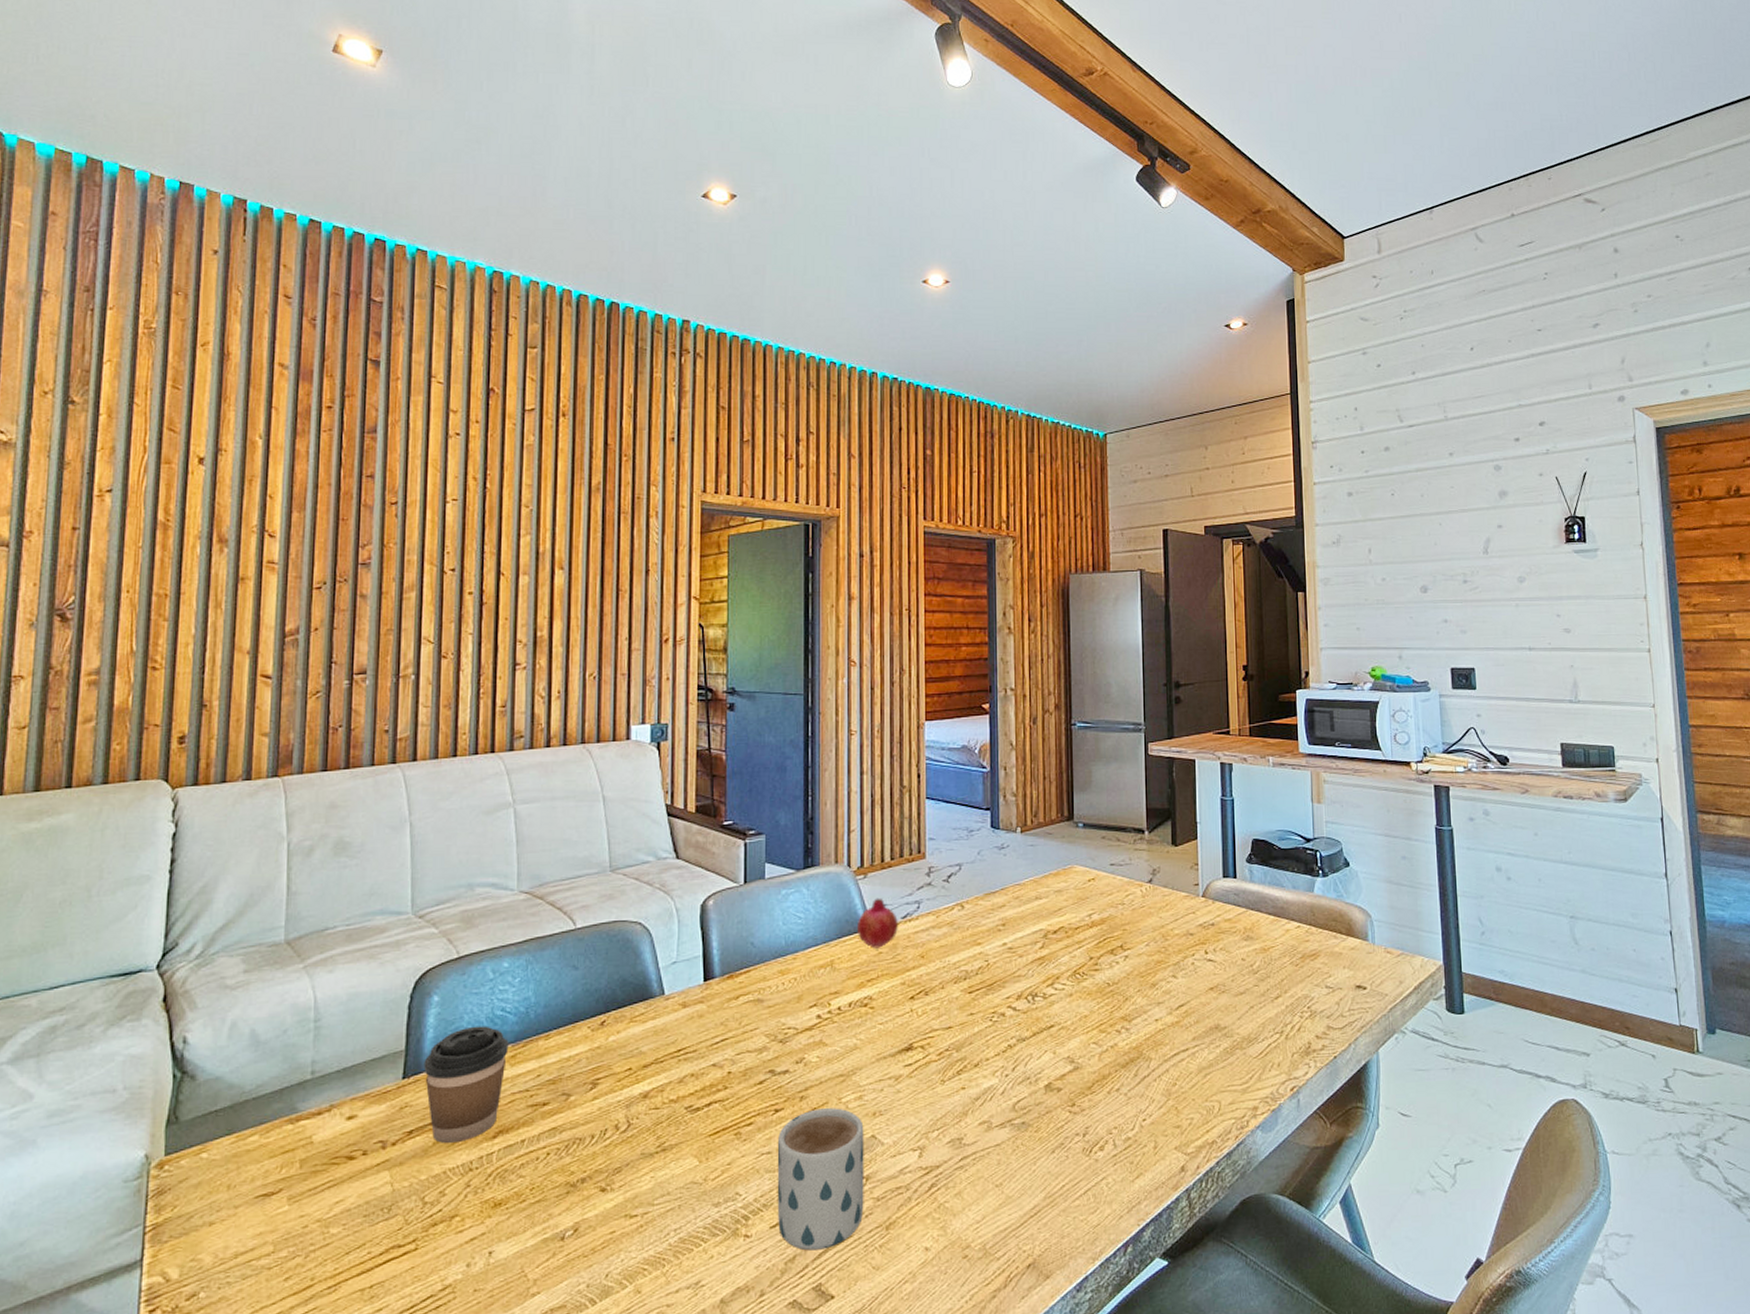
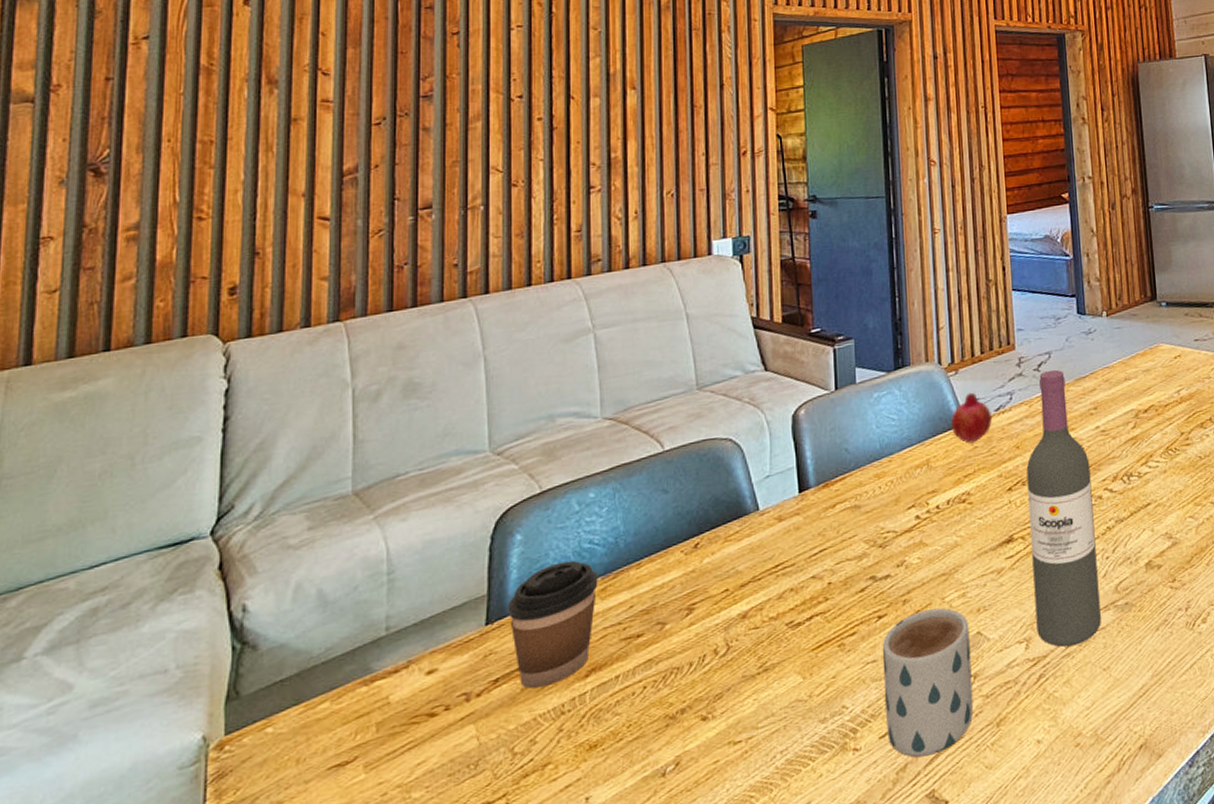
wine bottle: none [930,882,996,1160] -> present [1026,369,1101,647]

